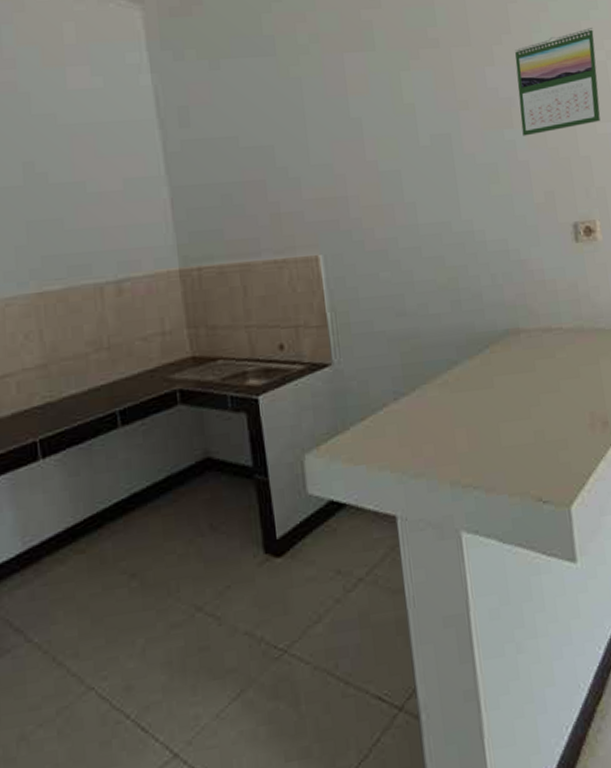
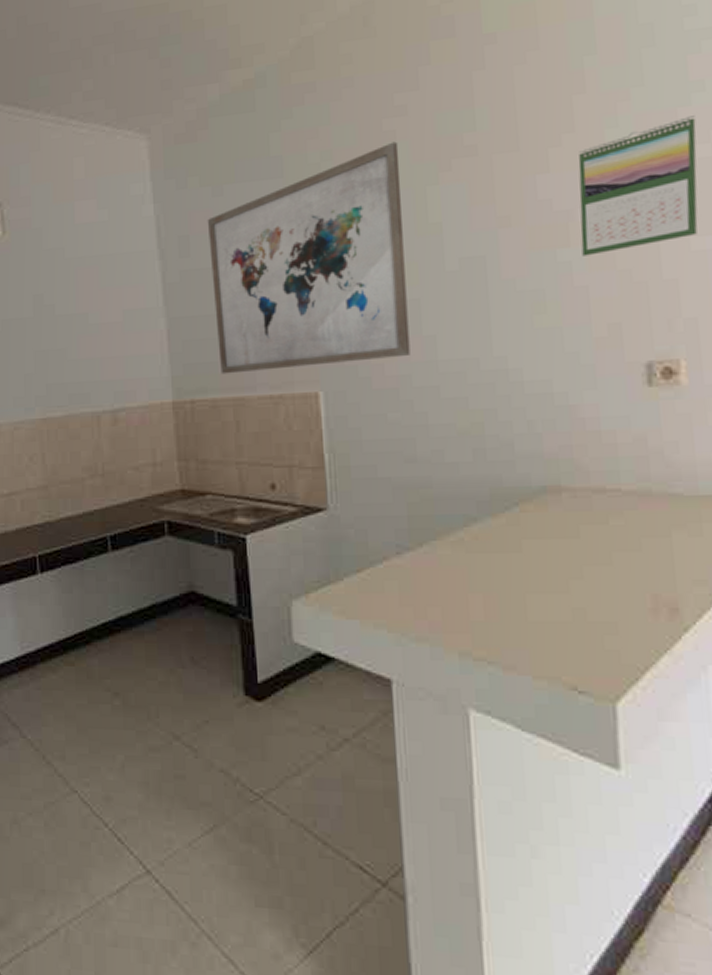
wall art: none [205,30,396,241] -> present [207,141,411,375]

